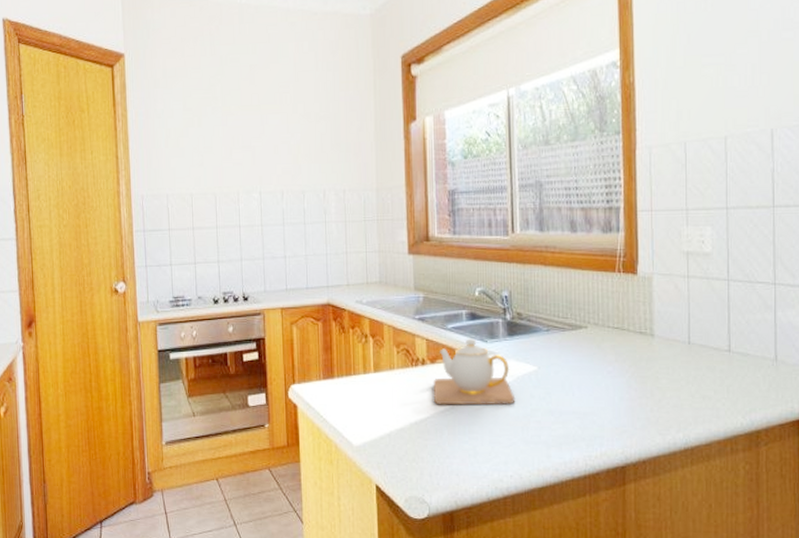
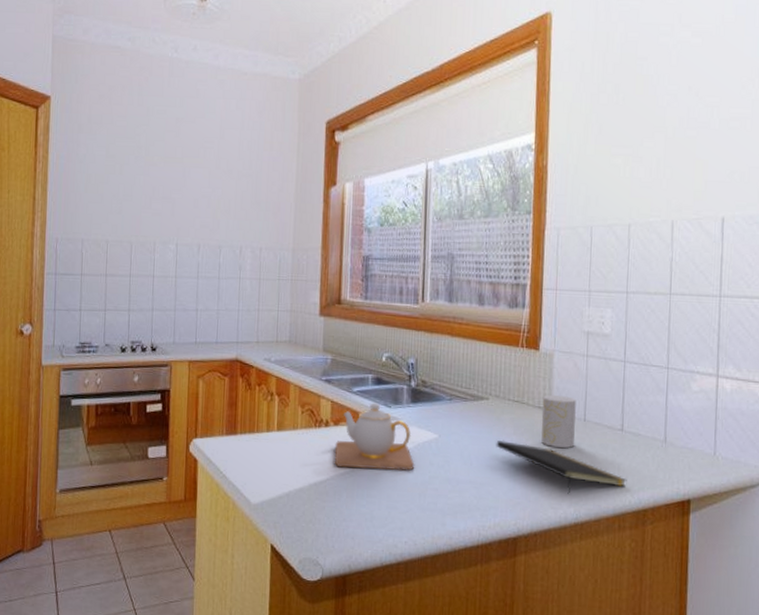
notepad: none [598,368,738,419] -> present [496,440,627,494]
cup: none [643,320,681,373] -> present [541,395,576,449]

